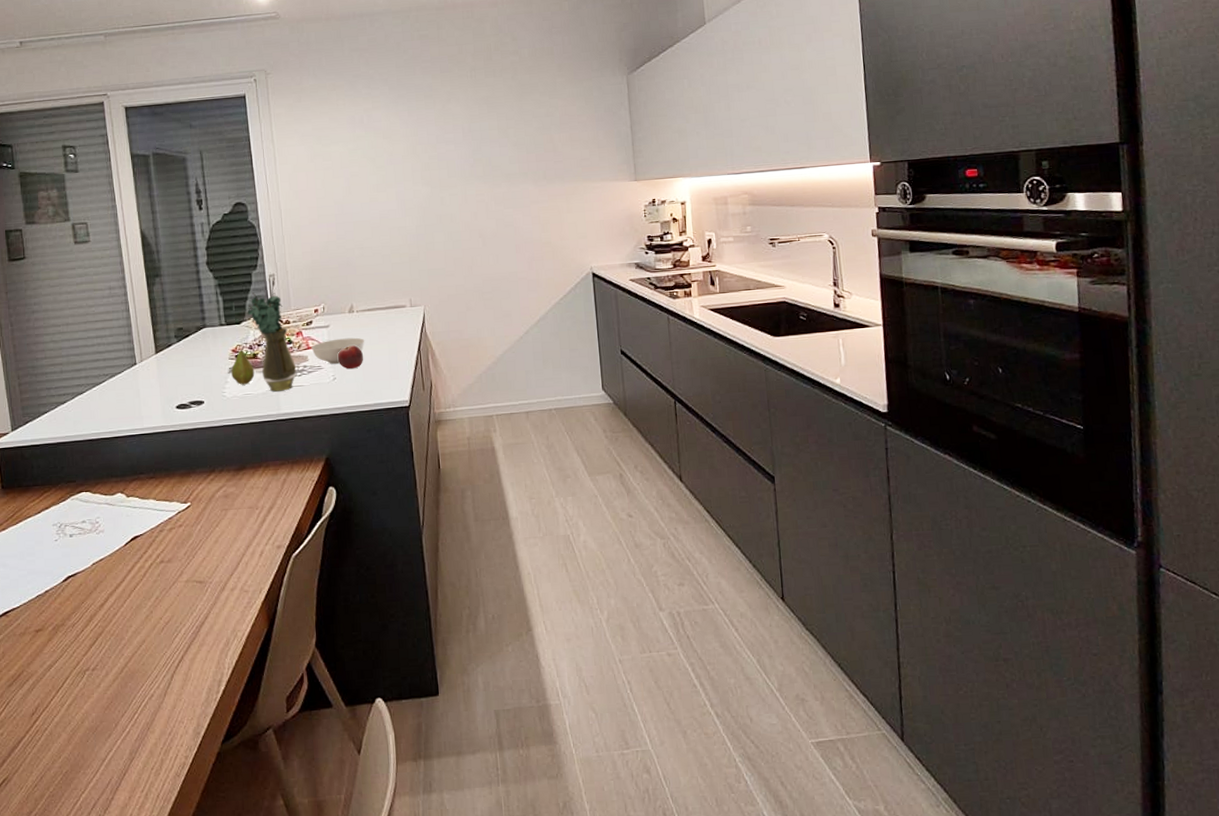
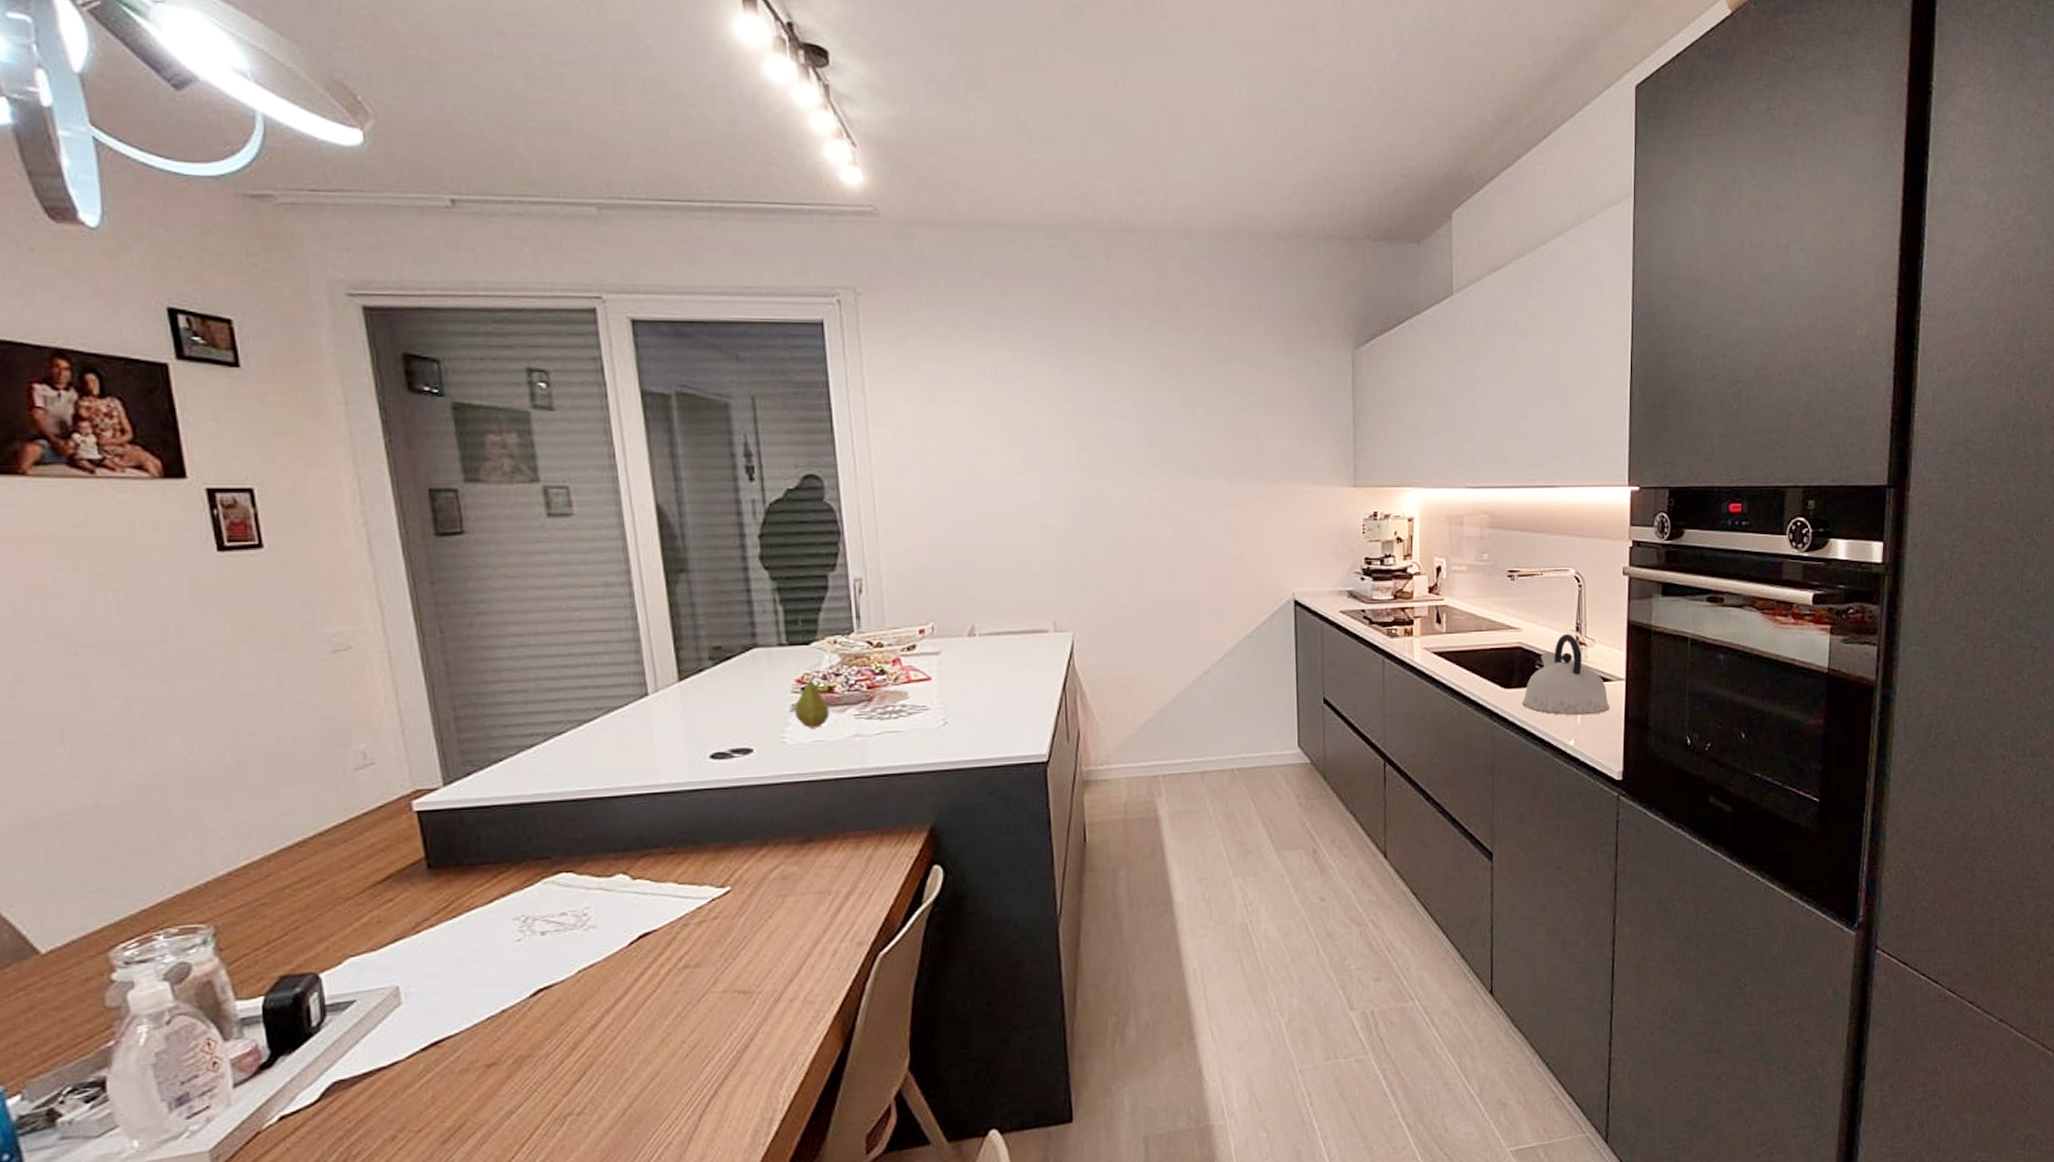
vase: present [247,292,297,392] -> none [820,602,892,739]
bowl: present [311,337,365,364] -> none [913,669,990,704]
fruit: present [337,344,364,370] -> none [950,678,988,712]
kettle: none [790,288,871,358] -> present [1522,633,1610,716]

